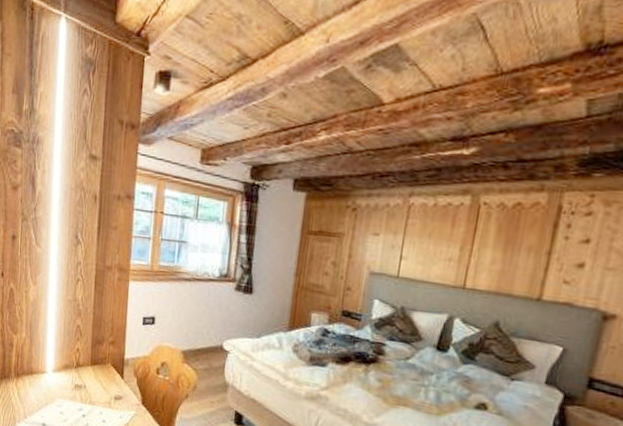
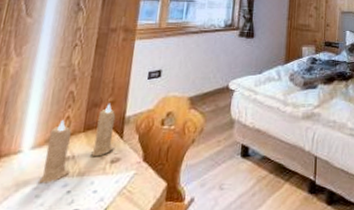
candle: none [60,342,117,404] -> present [38,103,116,184]

